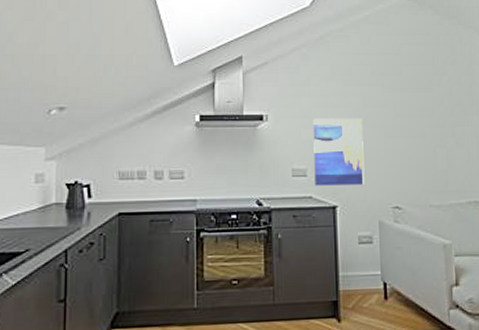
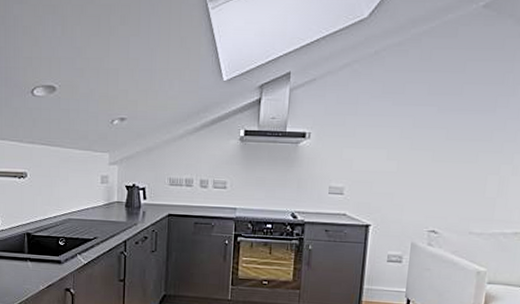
wall art: present [313,118,365,186] -> none [350,138,409,207]

